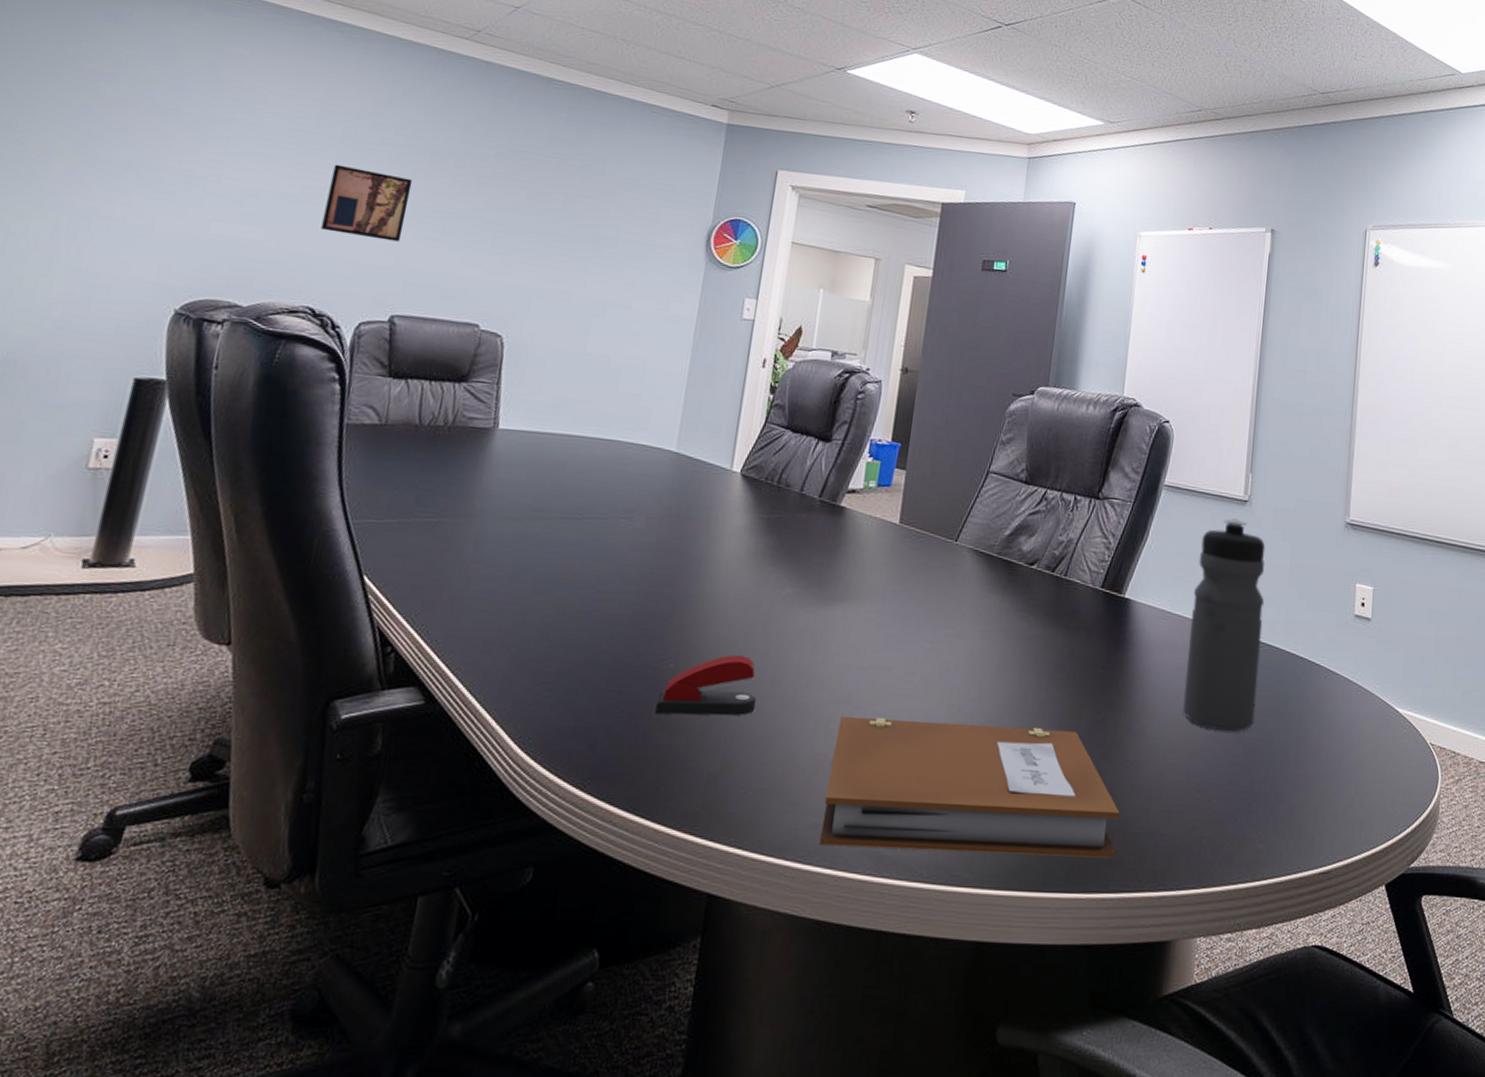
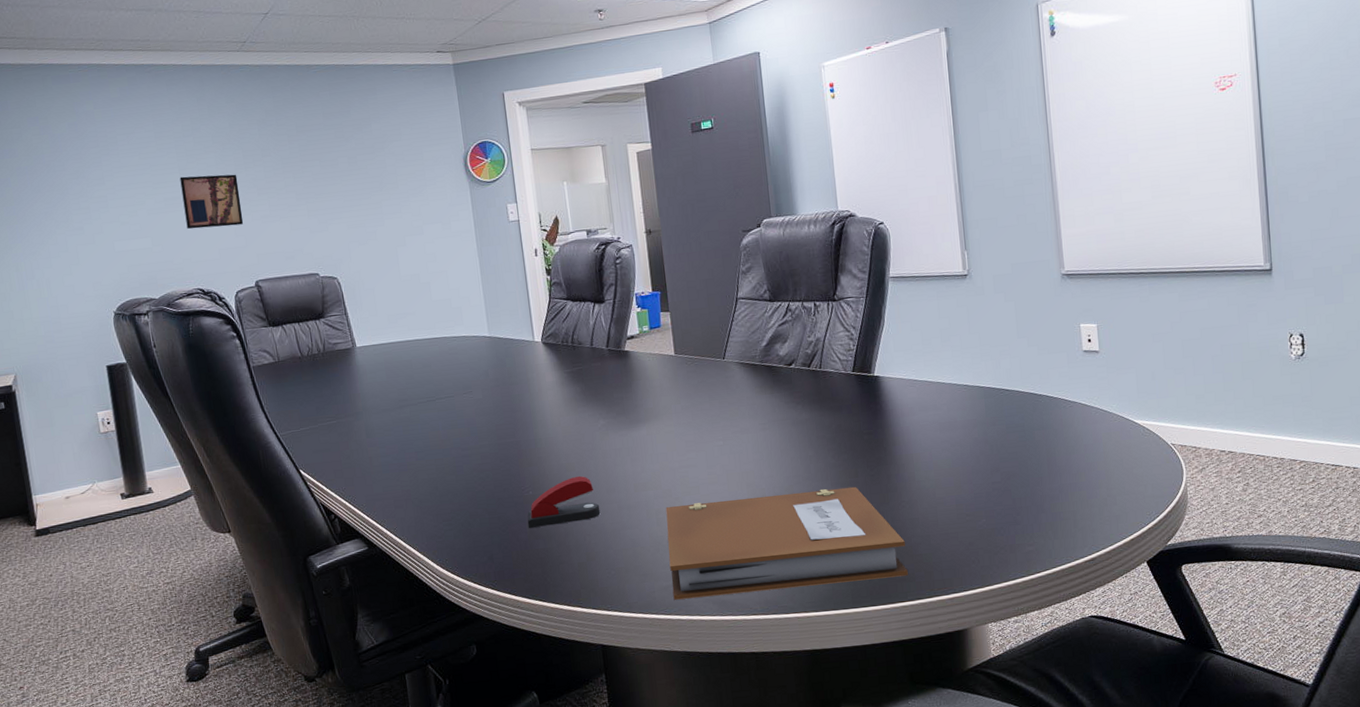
water bottle: present [1183,518,1266,732] -> none [931,292,1007,466]

